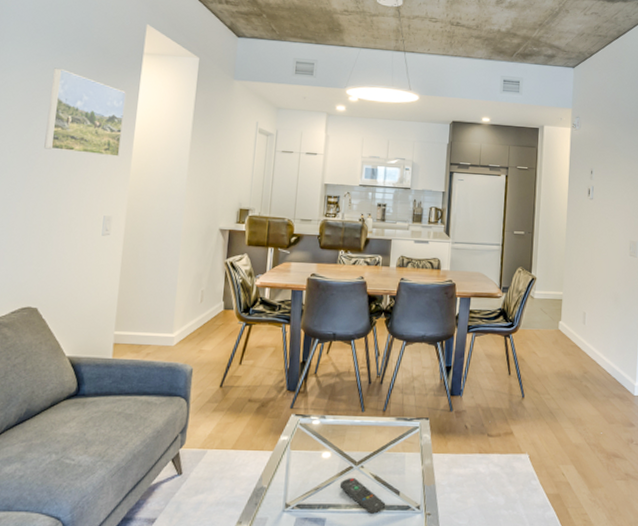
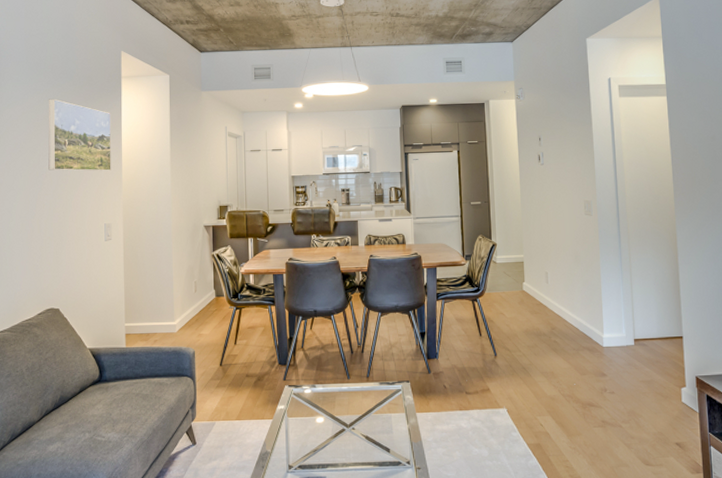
remote control: present [339,477,386,514] -> none [335,438,379,471]

